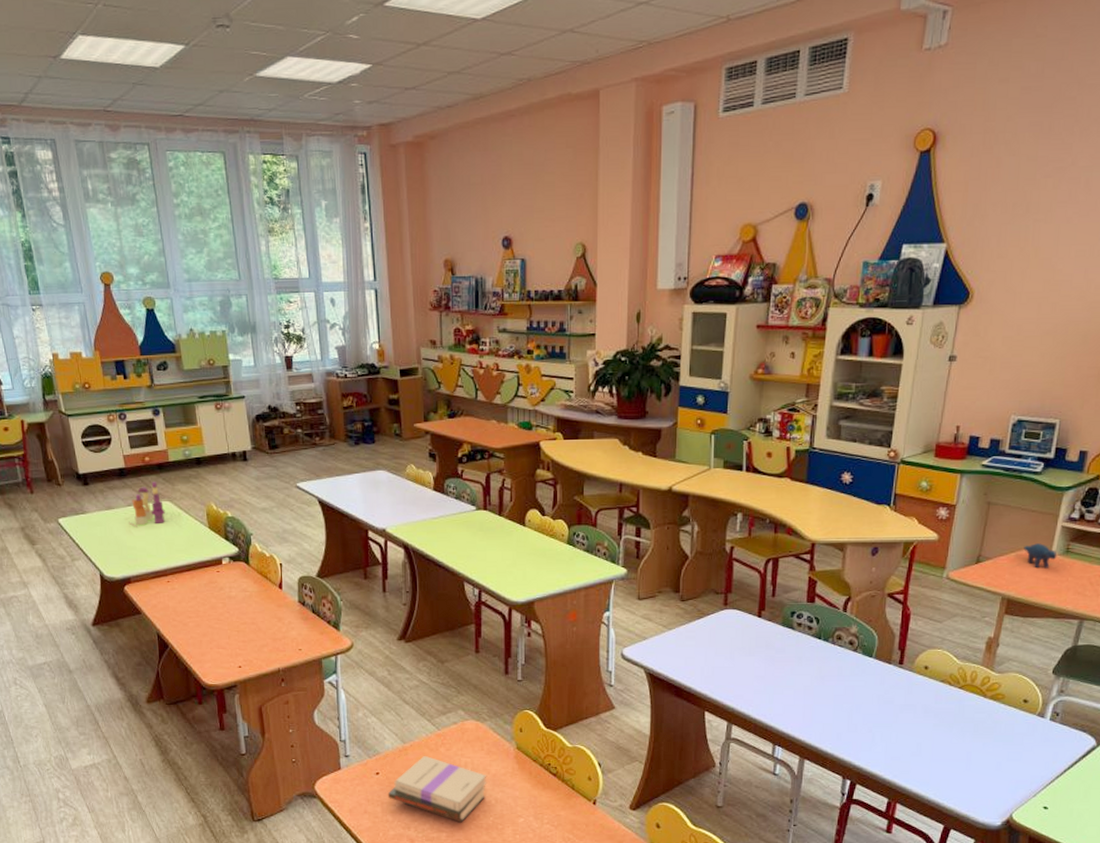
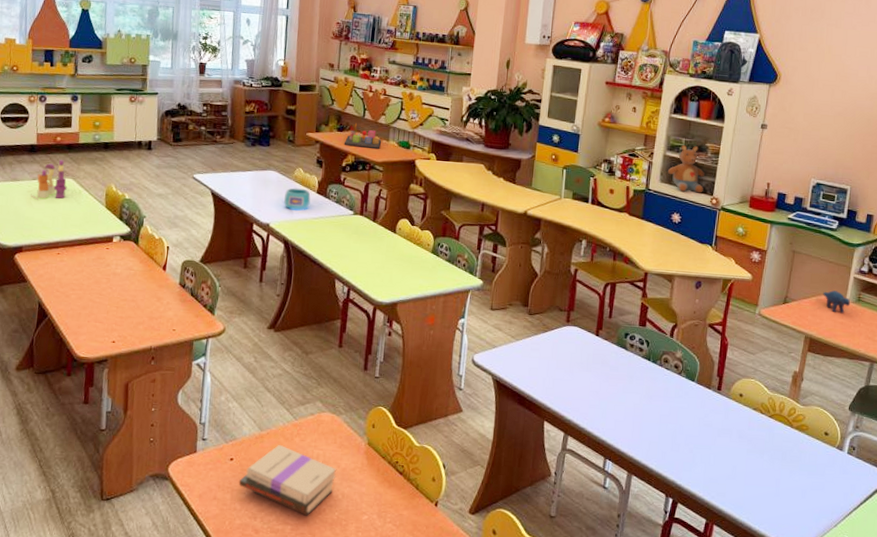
cup: none [398,487,427,512] -> present [284,188,311,211]
toy block set: none [457,407,499,434] -> present [344,123,381,149]
stuffed toy: none [835,391,880,447] -> present [667,145,705,193]

